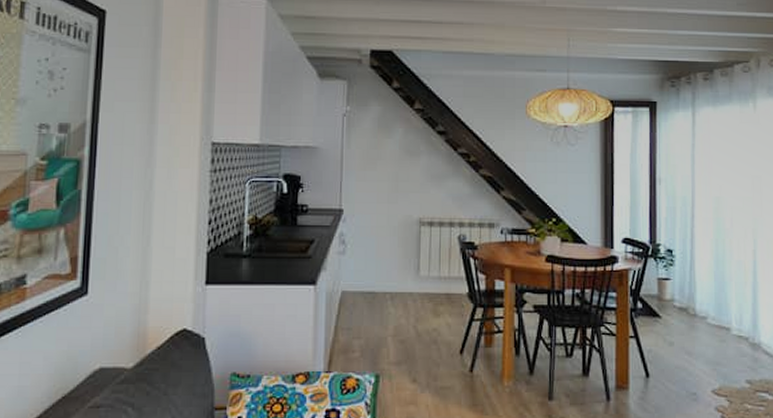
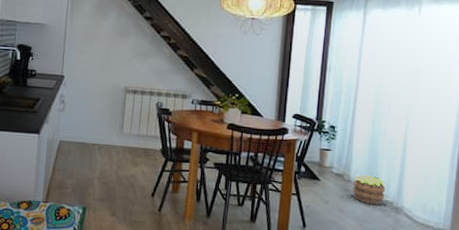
potted plant: none [699,306,739,343] -> present [352,174,386,205]

